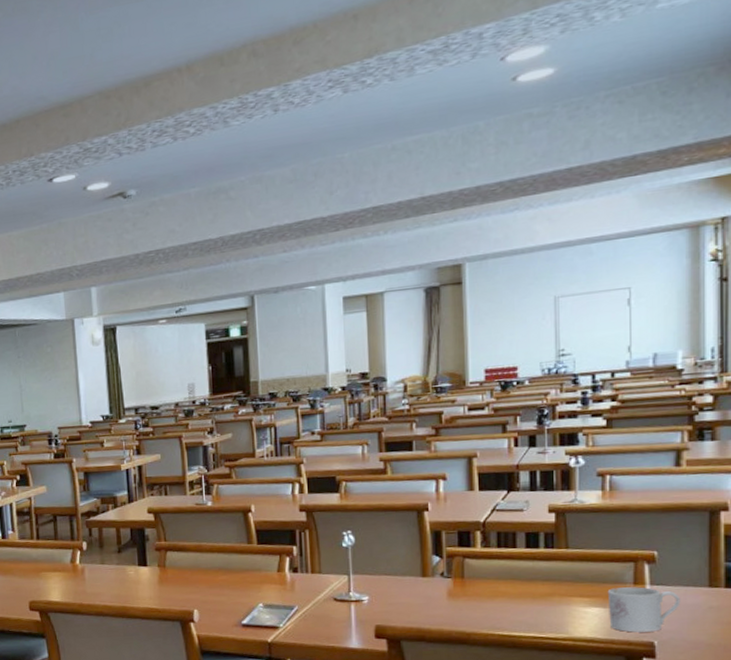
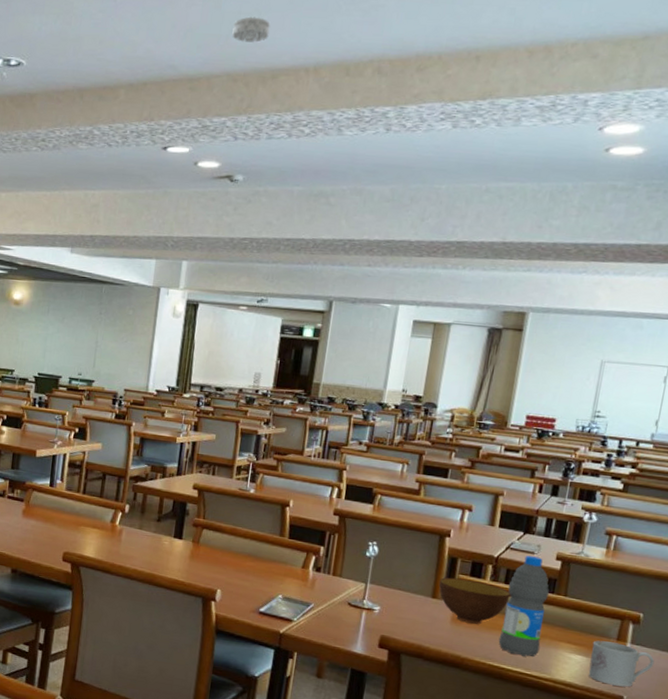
smoke detector: none [95,28,133,58] -> present [232,16,271,43]
bowl: none [426,550,506,596] -> present [439,577,511,625]
water bottle: none [502,513,551,620] -> present [498,556,549,657]

